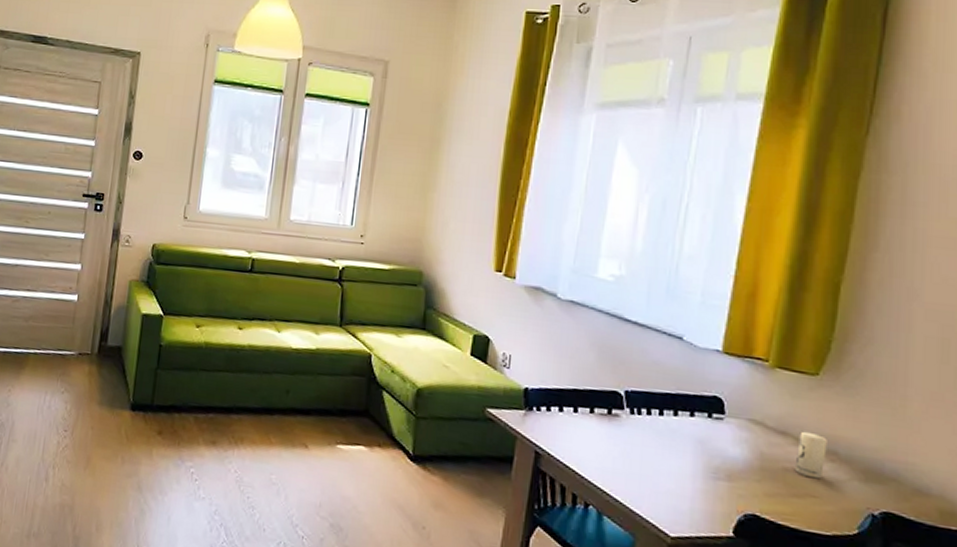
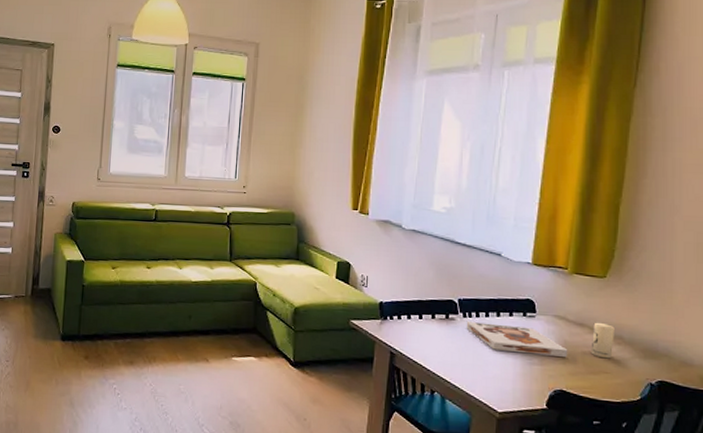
board game: none [633,419,765,473] -> present [466,321,568,357]

